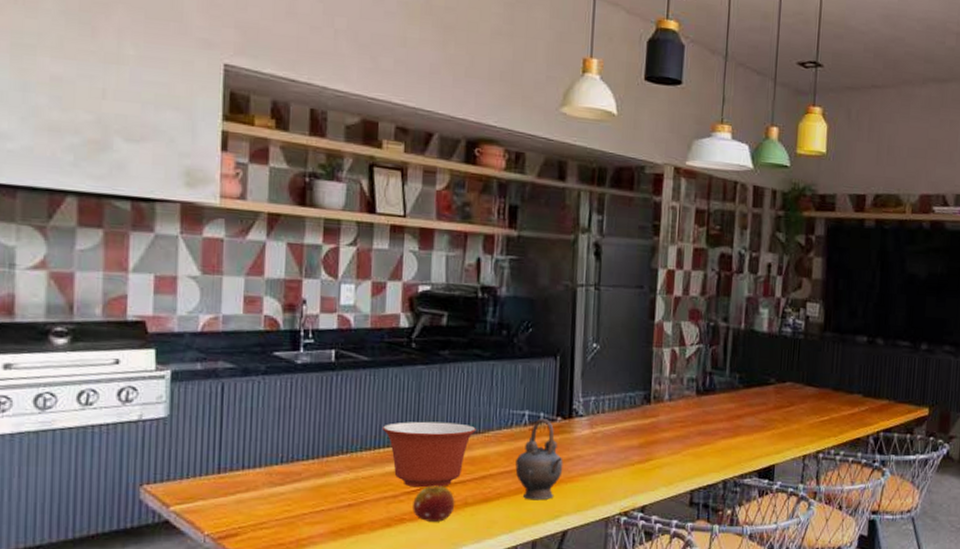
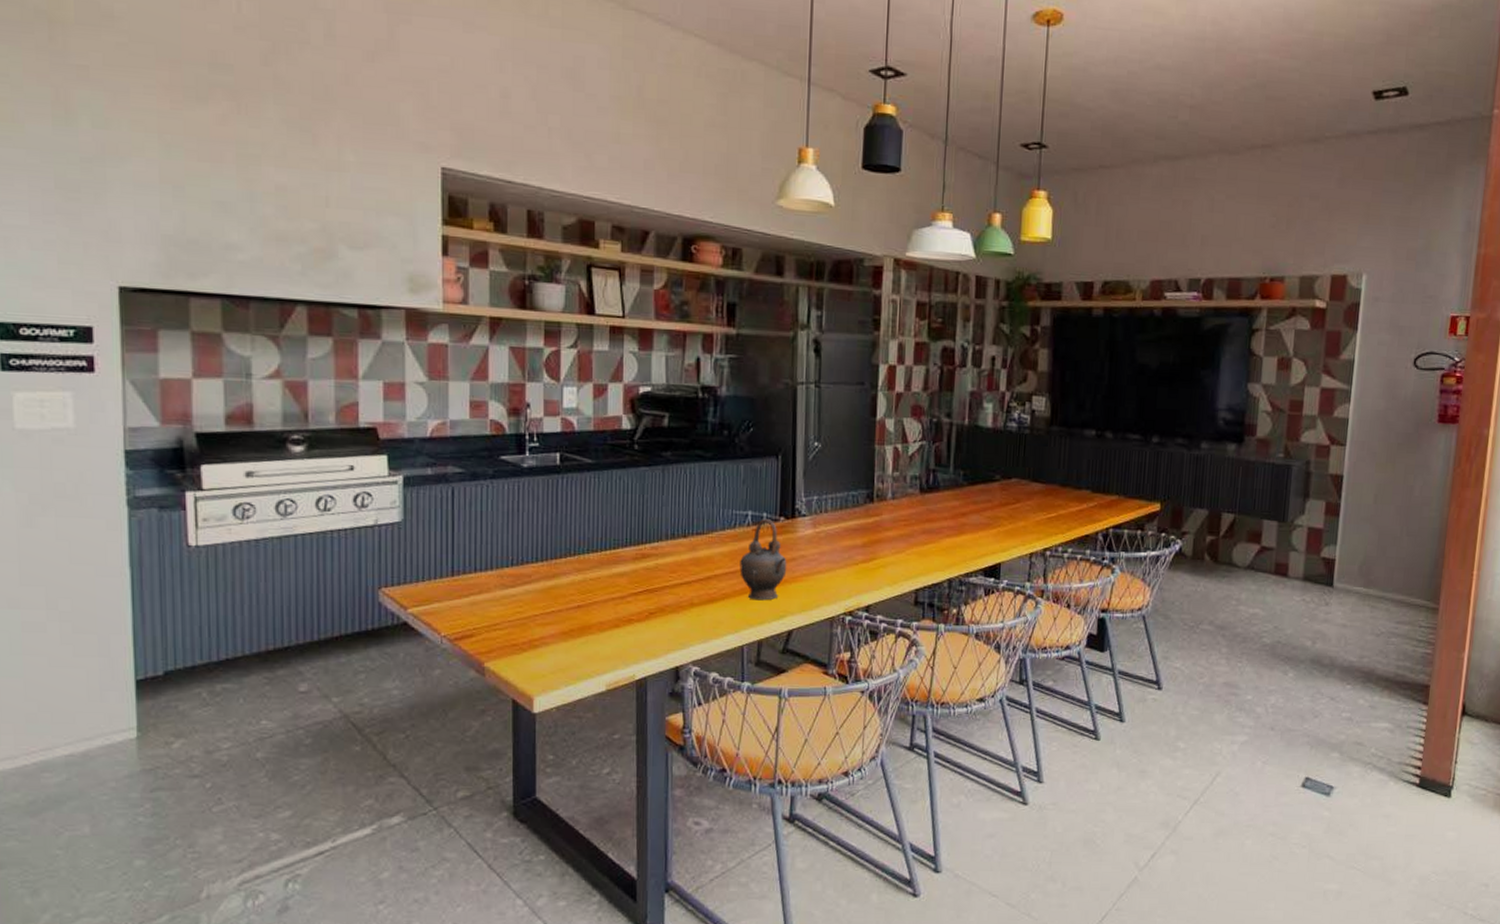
mixing bowl: present [382,421,476,488] -> none [607,523,700,589]
fruit: present [413,485,455,522] -> none [640,586,681,622]

